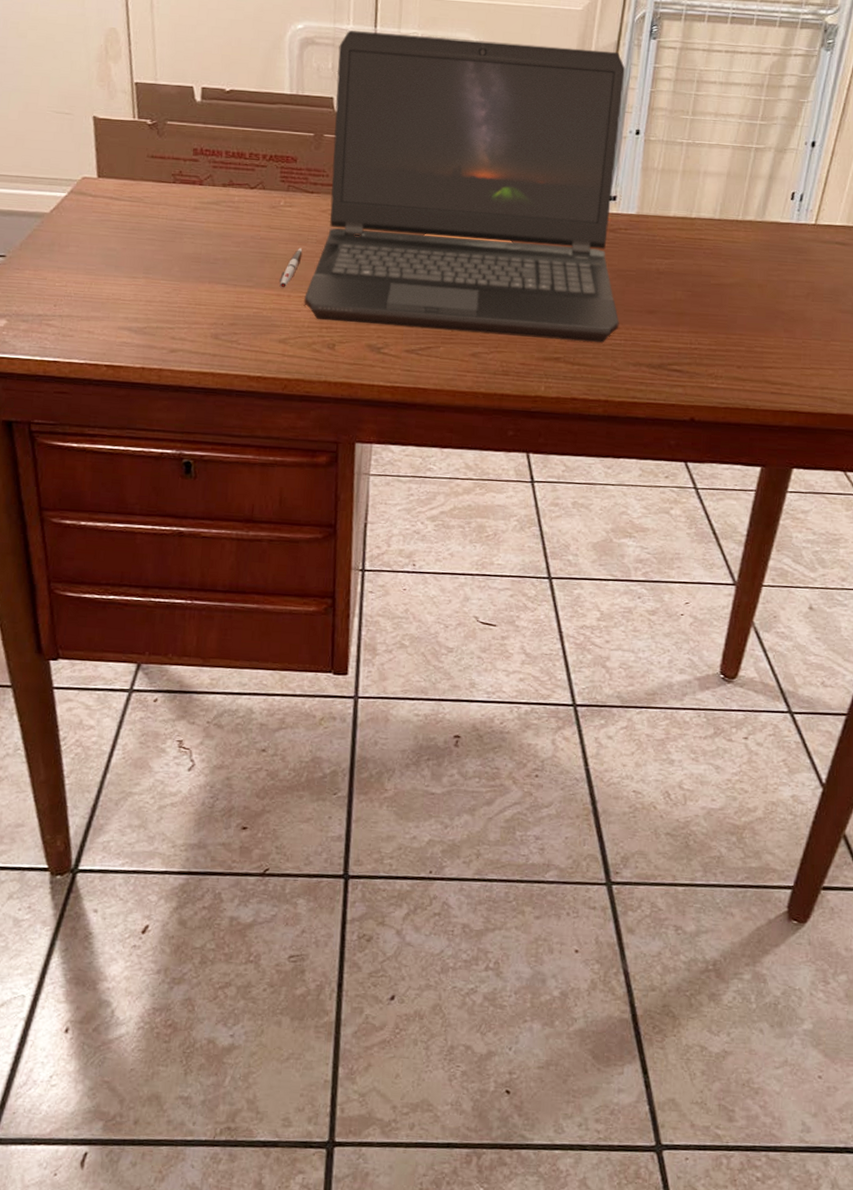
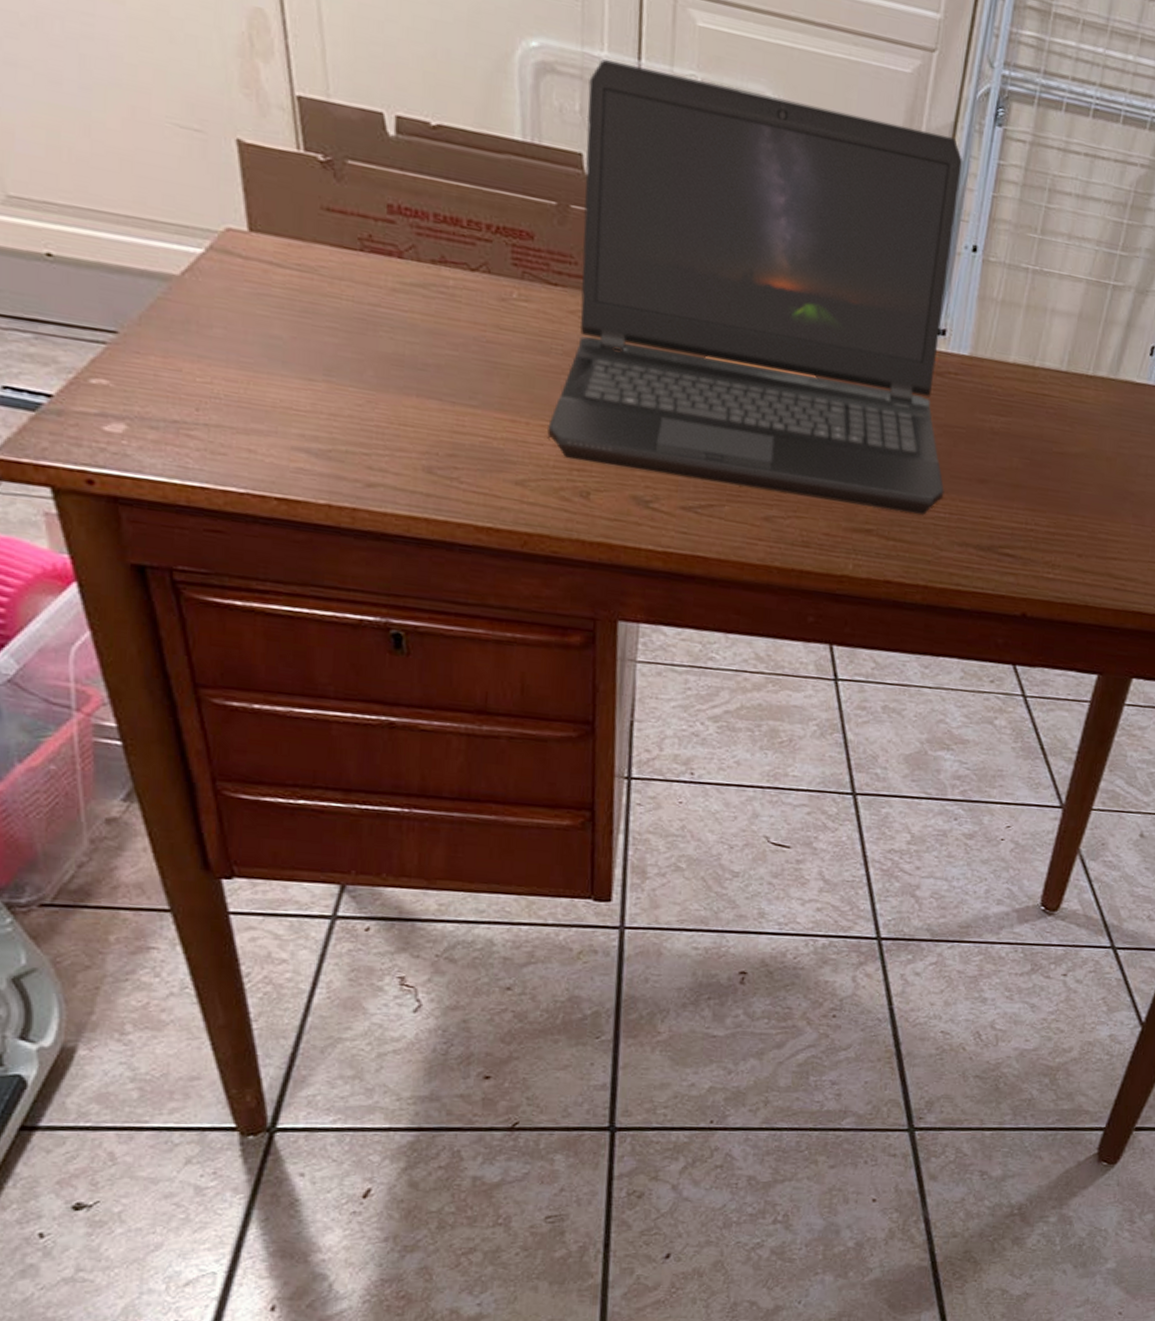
pen: present [279,248,303,288] -> none [513,359,545,413]

